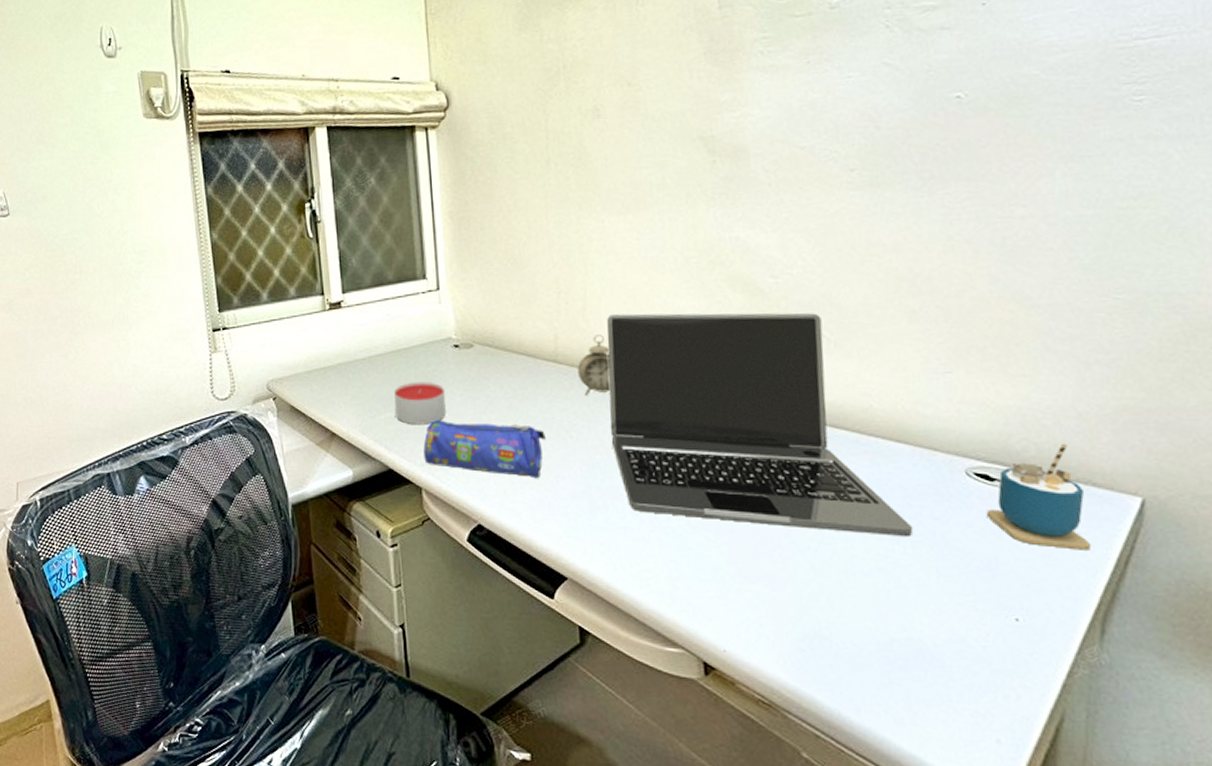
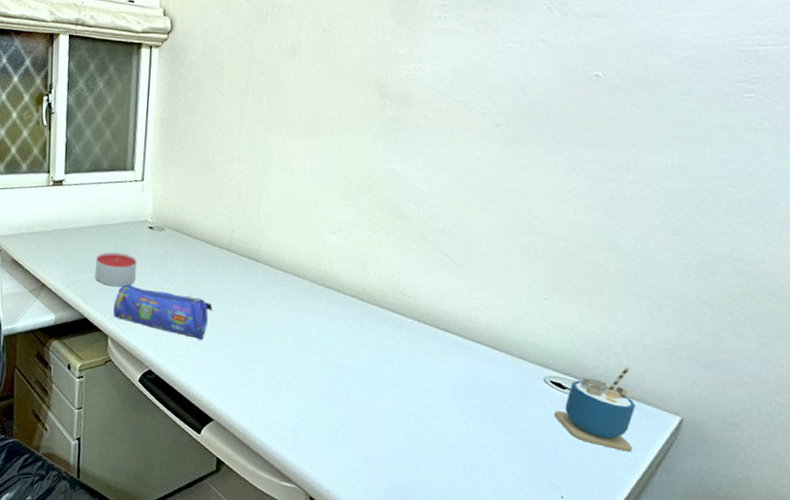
alarm clock: present [578,334,611,396] -> none [246,233,274,281]
laptop: present [606,312,913,537] -> none [264,218,494,424]

